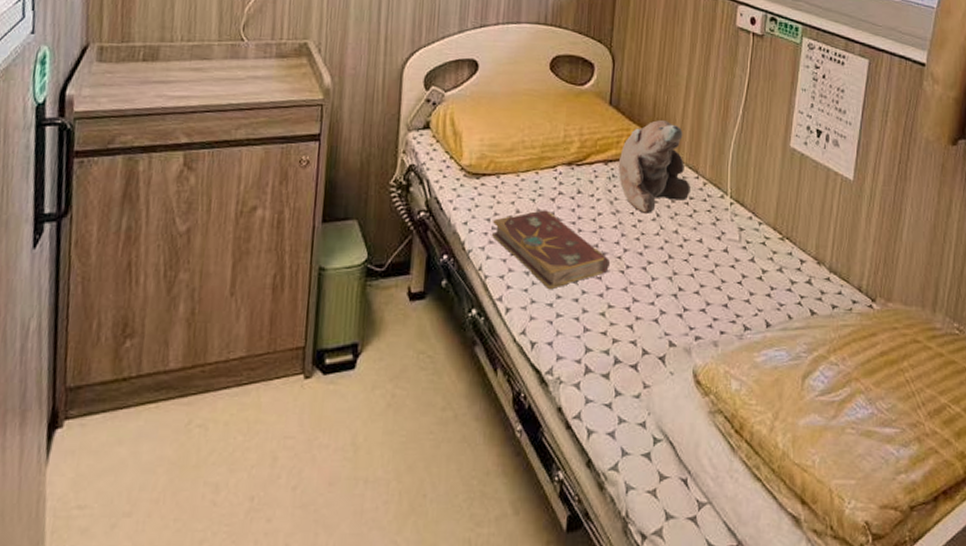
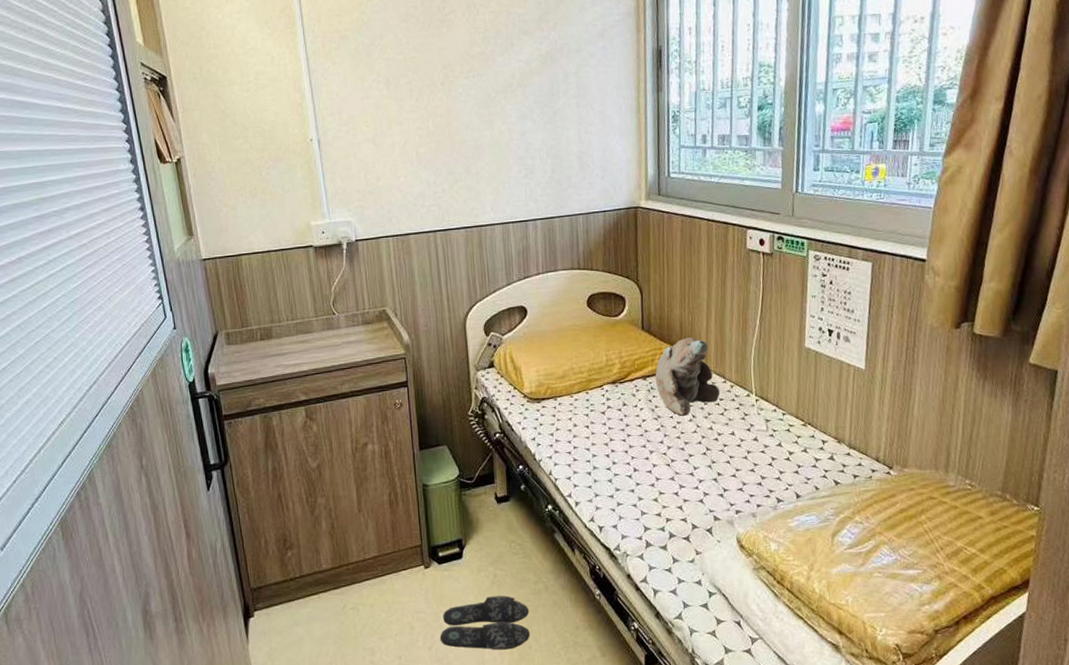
slippers: none [310,423,431,497] -> present [441,595,530,650]
book: present [491,210,611,290] -> none [555,422,658,485]

